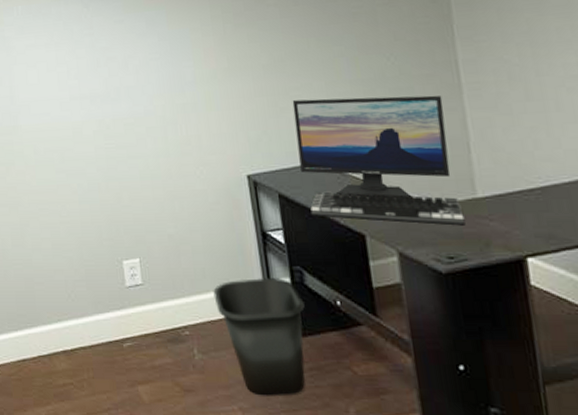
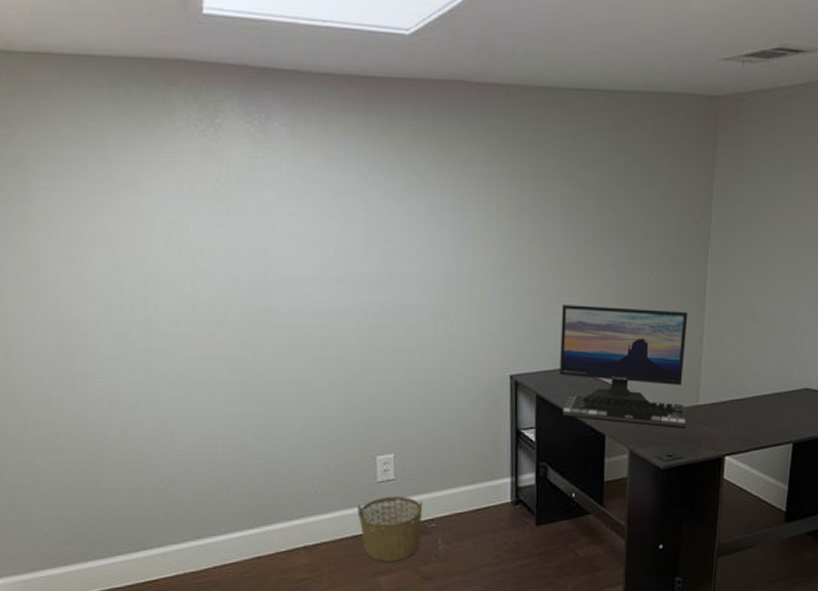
basket: none [109,301,176,371] -> present [357,496,423,562]
waste bin: present [213,278,305,396] -> none [463,473,544,579]

